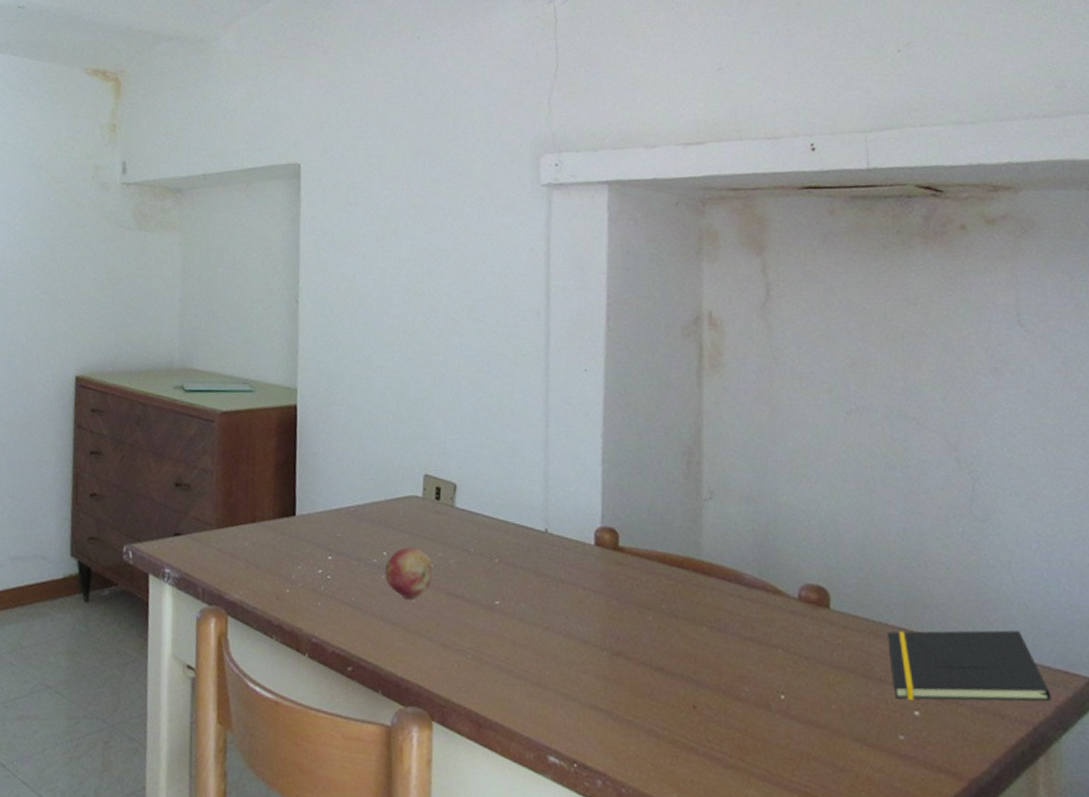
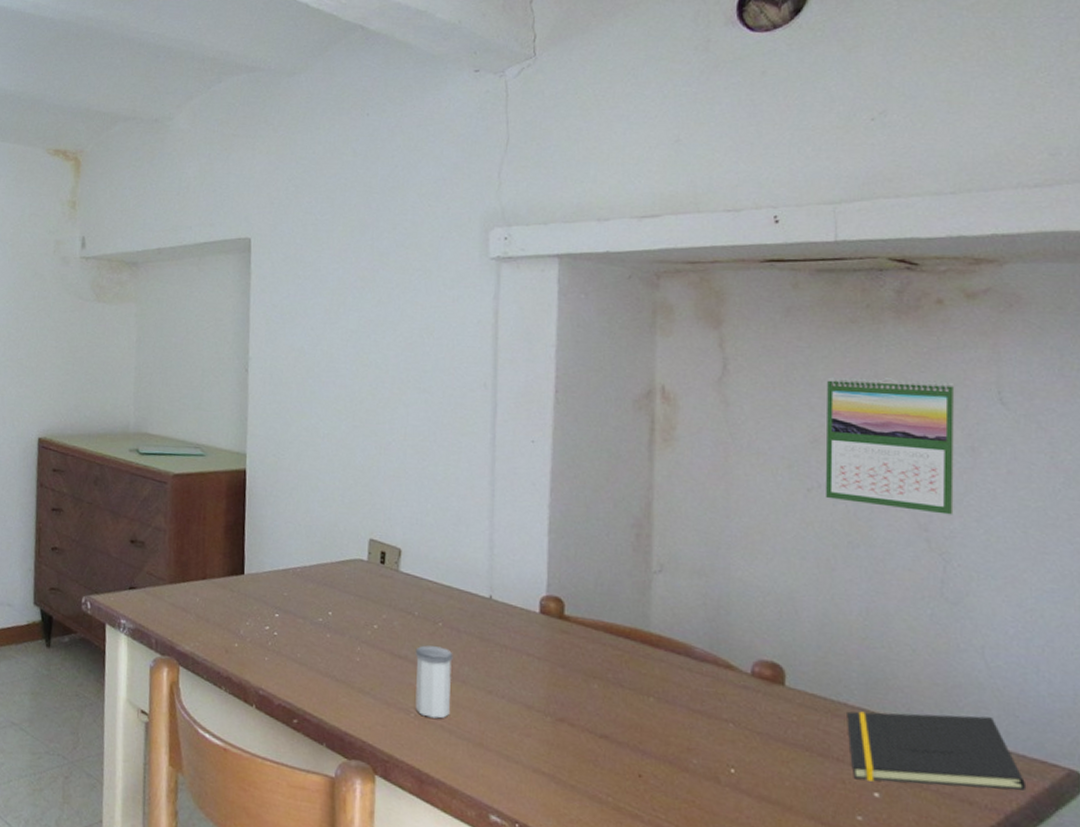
fruit: present [385,547,432,599] -> none [330,608,376,658]
salt shaker: none [471,583,510,659] -> present [415,645,453,719]
calendar: none [863,300,980,434] -> present [826,377,955,515]

